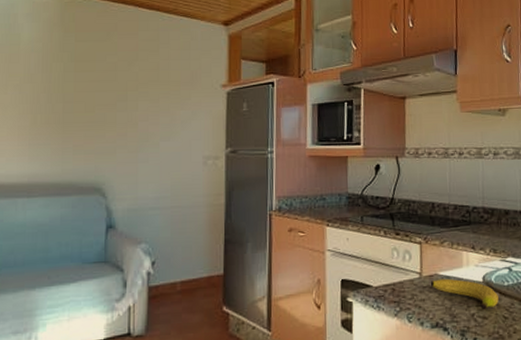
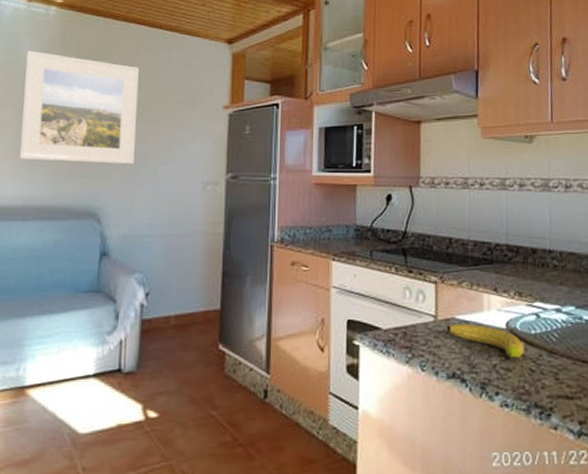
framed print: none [23,32,138,142] -> present [20,50,139,165]

